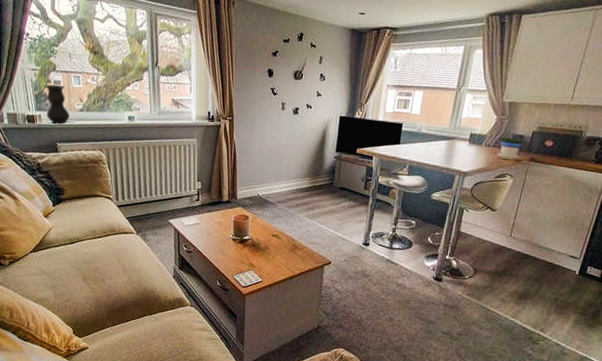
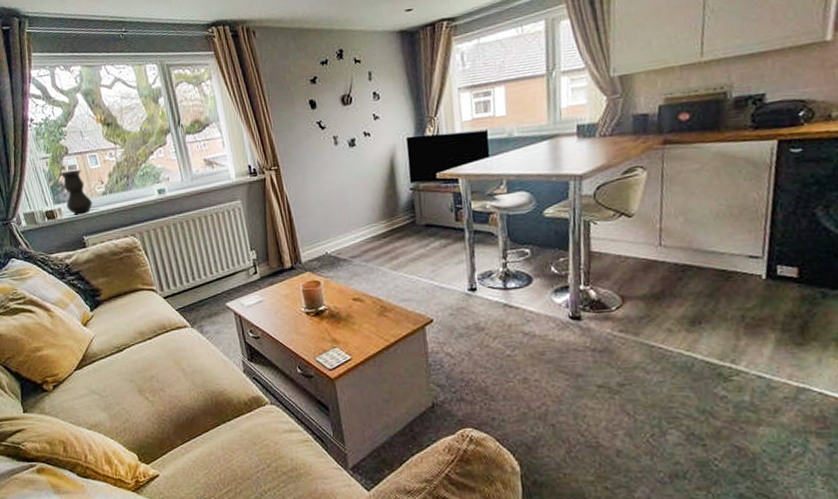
flowerpot: present [497,137,525,161] -> none [616,118,651,149]

